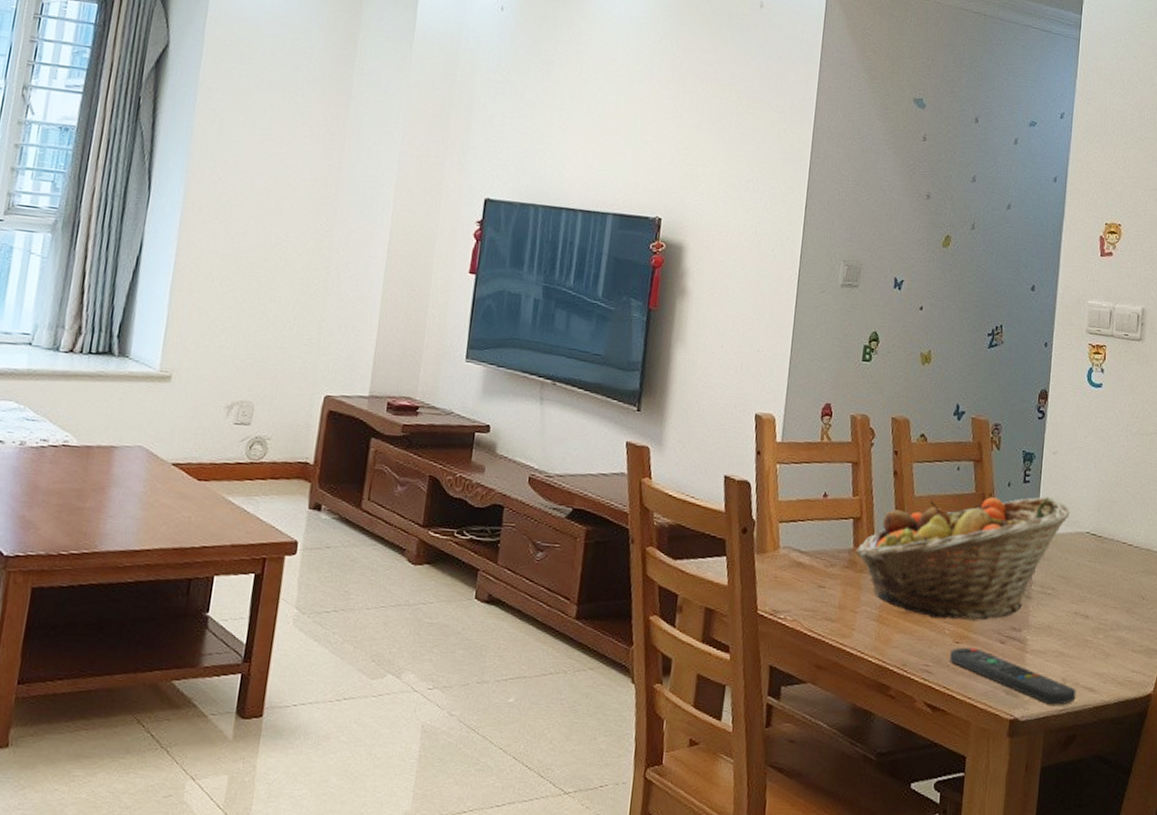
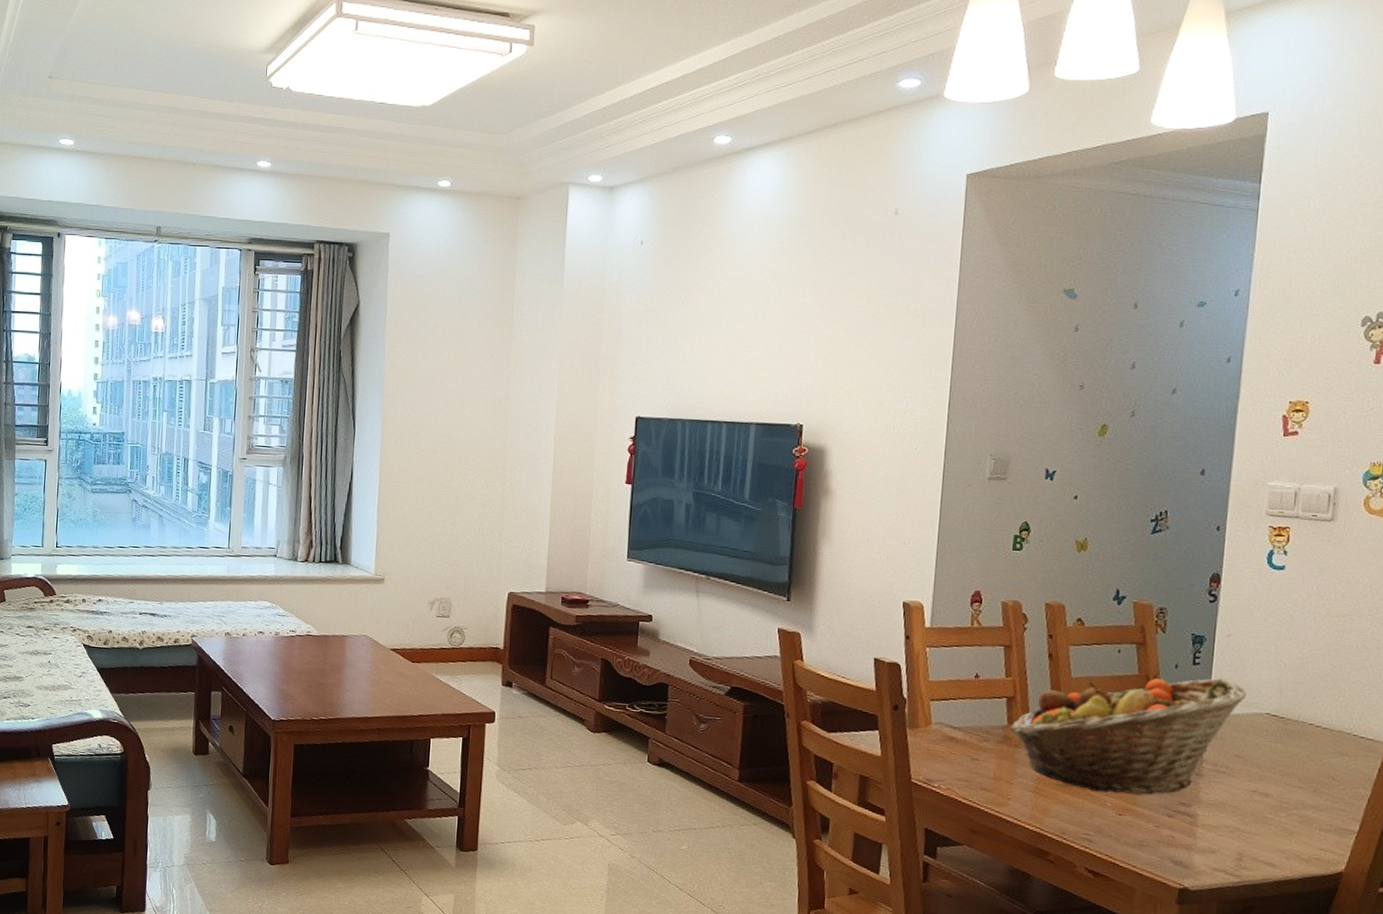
remote control: present [950,647,1076,705] -> none [1112,819,1254,878]

